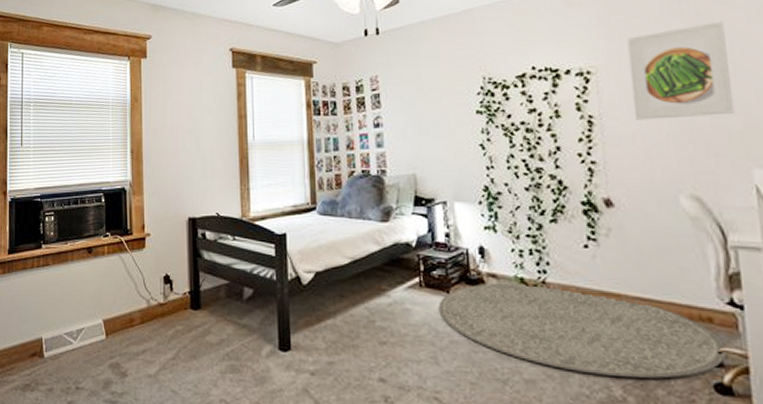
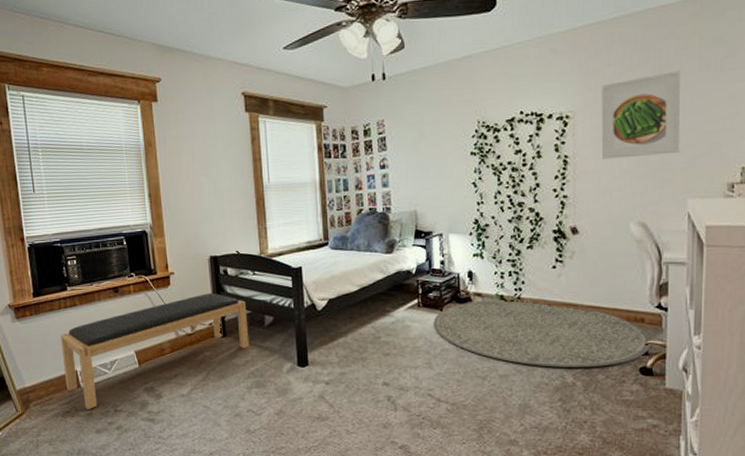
bench: none [29,259,226,385] -> present [60,293,250,410]

